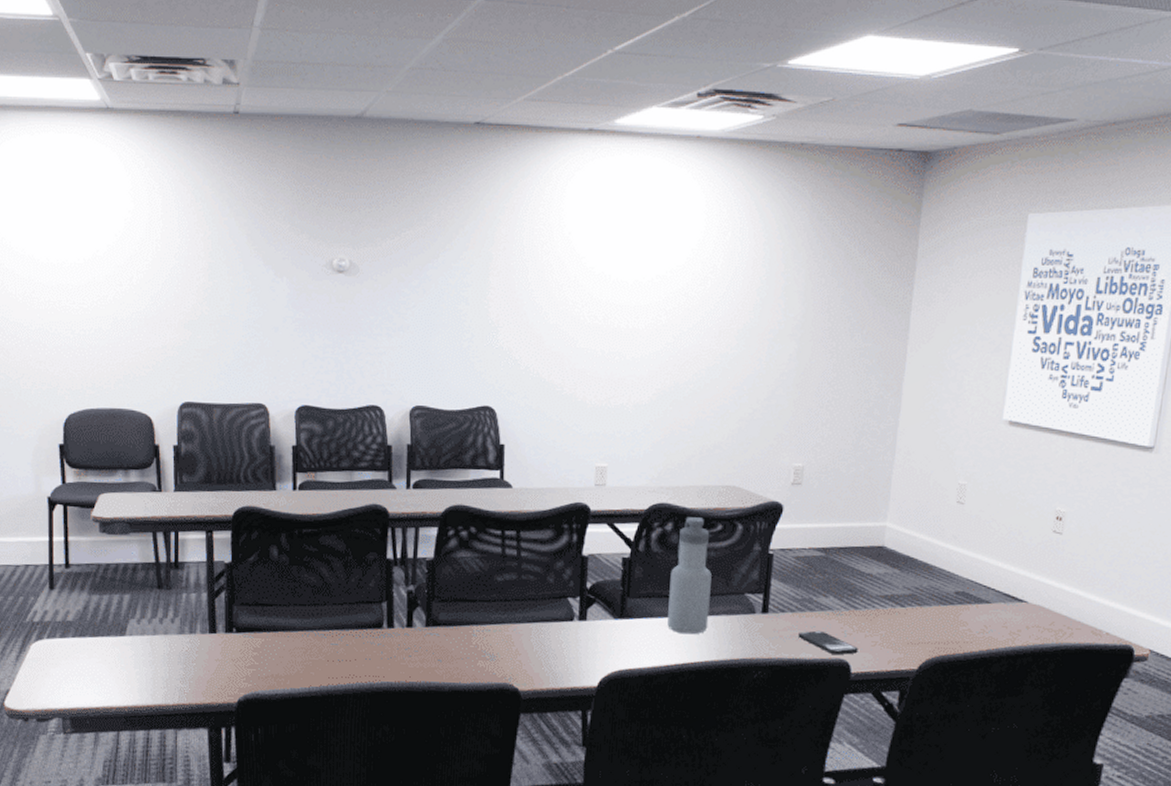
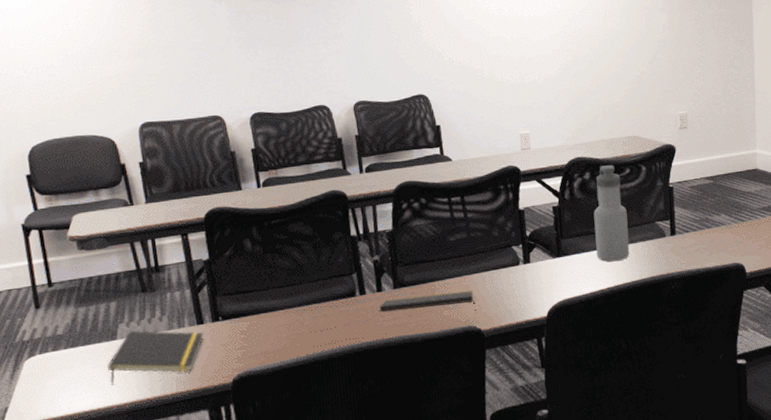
notepad: none [111,628,215,685] -> present [106,330,204,385]
notepad: none [406,637,516,668] -> present [379,290,476,313]
smartphone: present [798,630,858,656] -> none [701,242,749,261]

